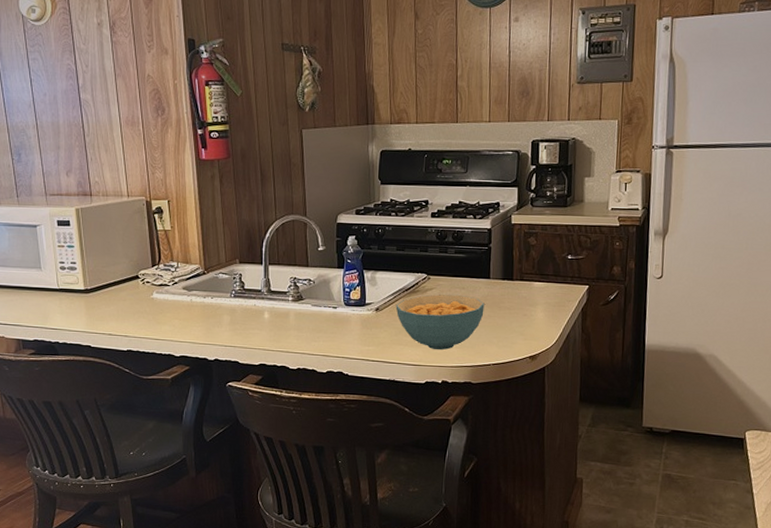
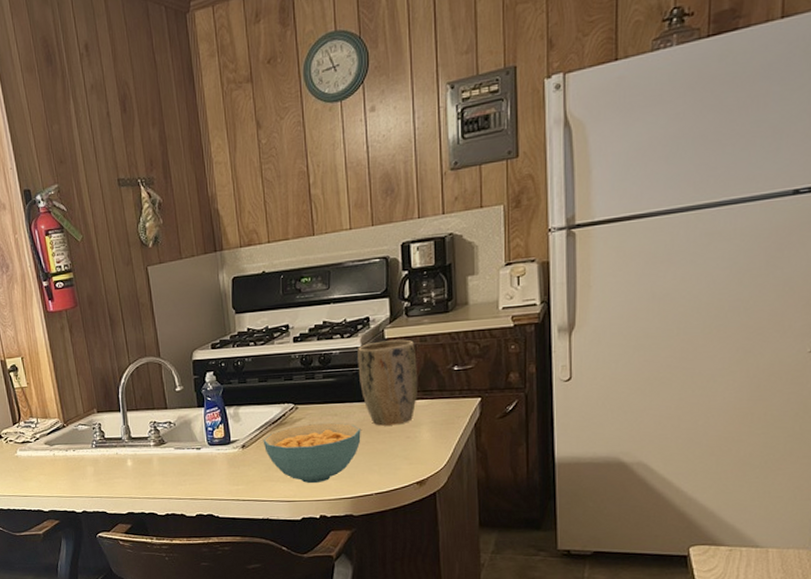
plant pot: none [486,225,538,303] -> present [358,339,417,426]

